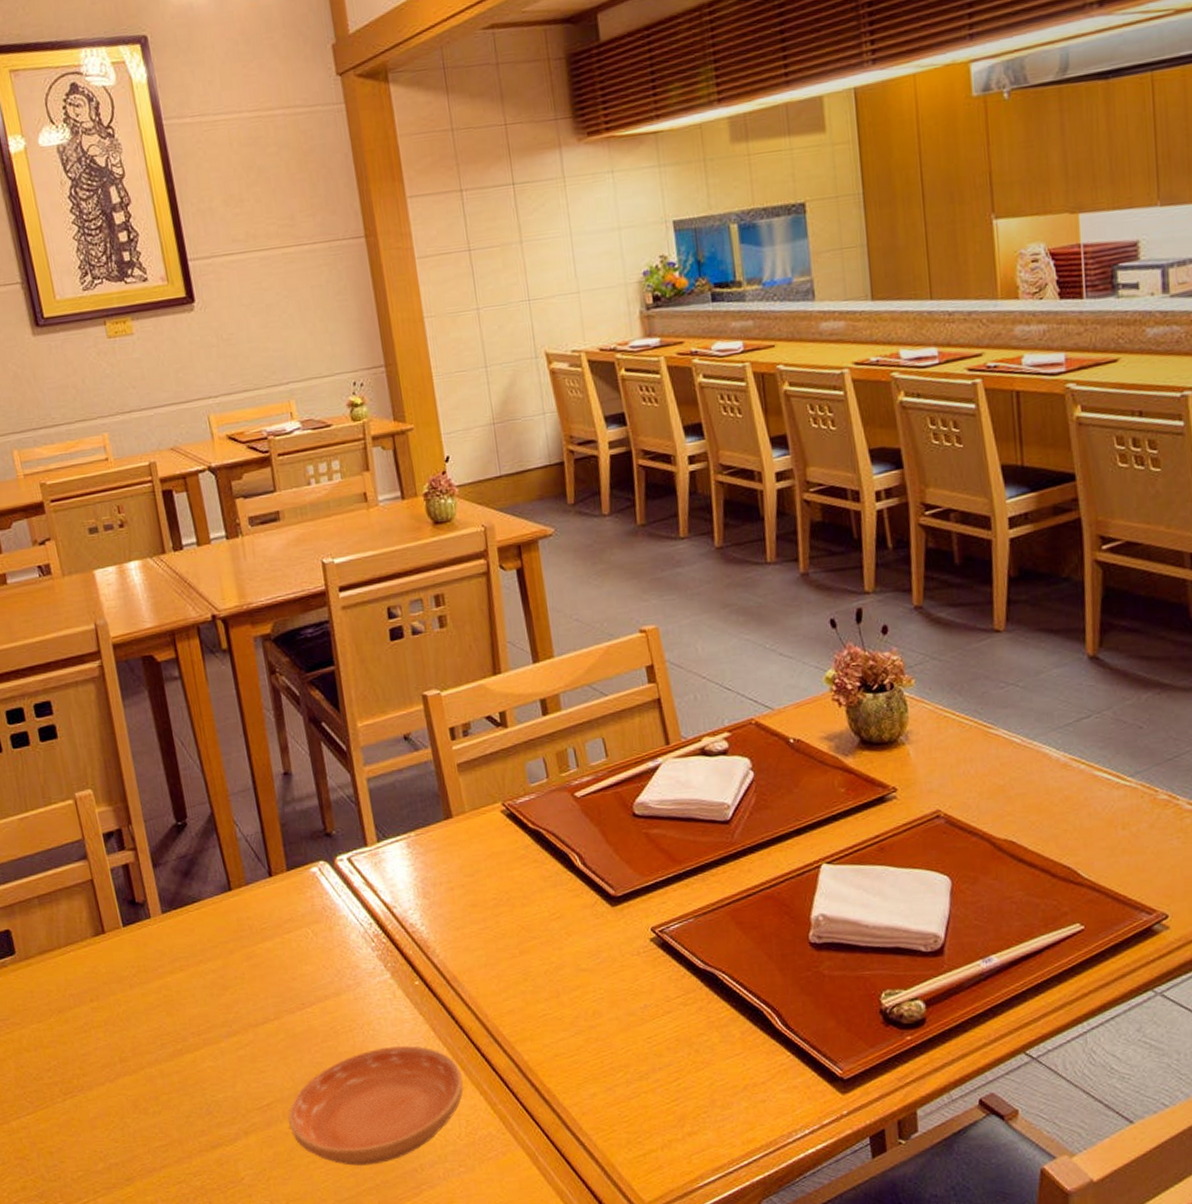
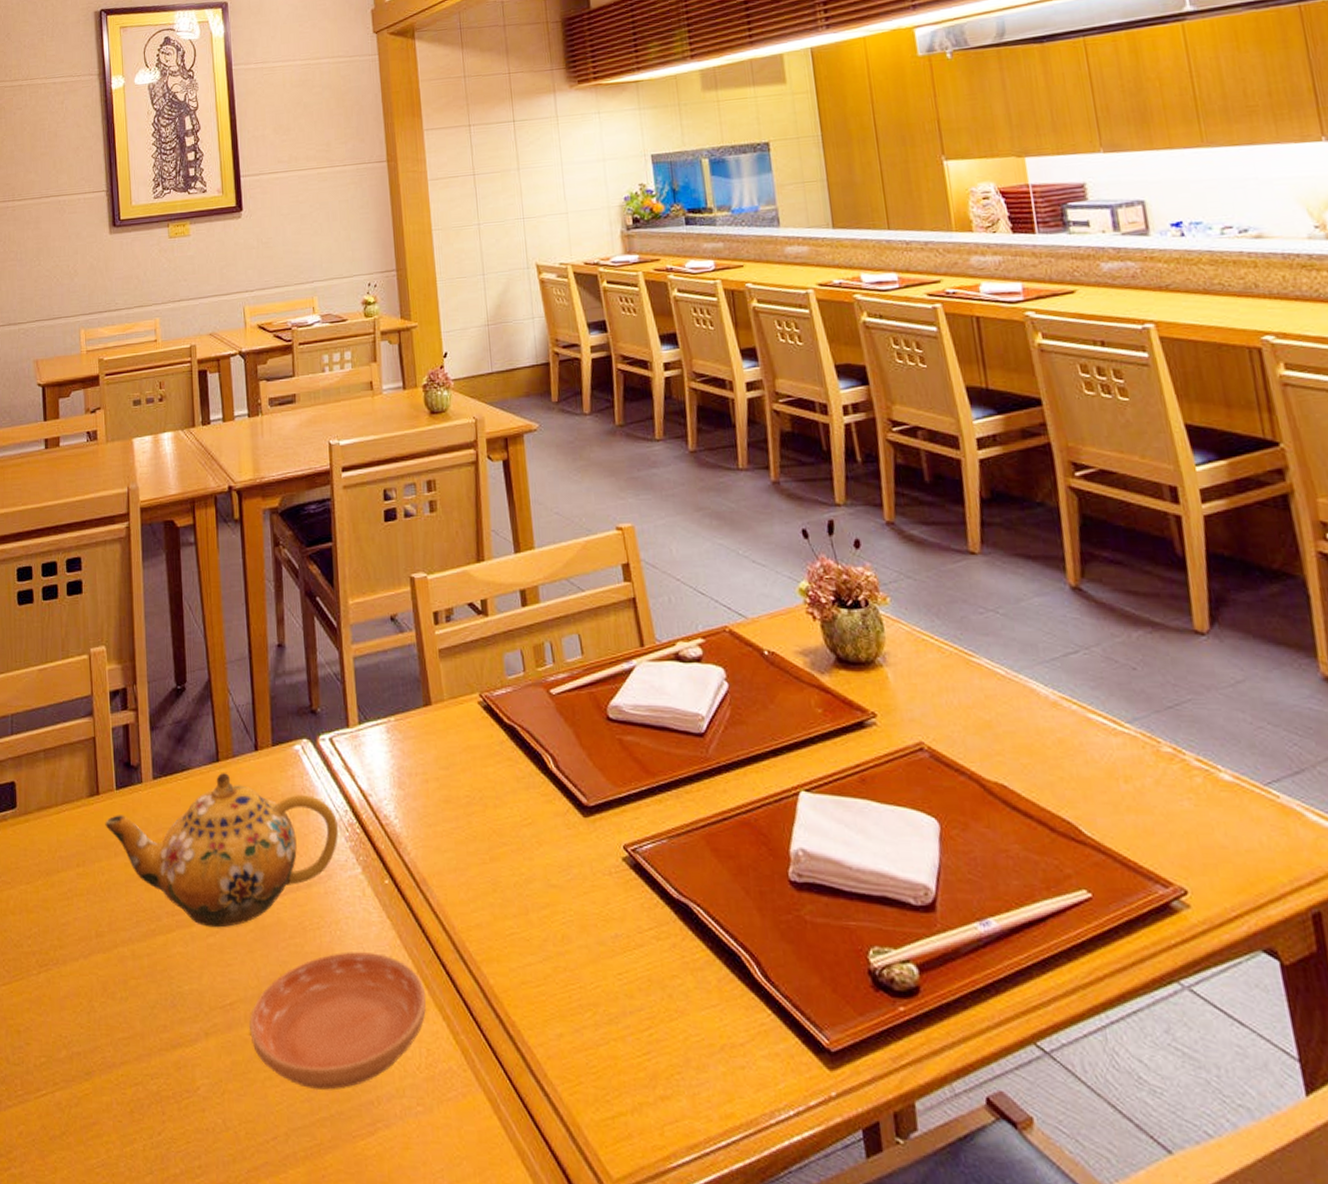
teapot: none [115,900,365,1042] -> present [105,773,339,928]

